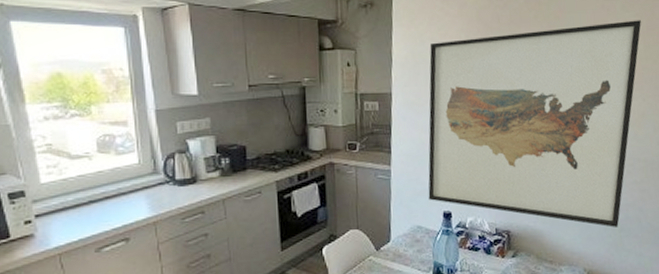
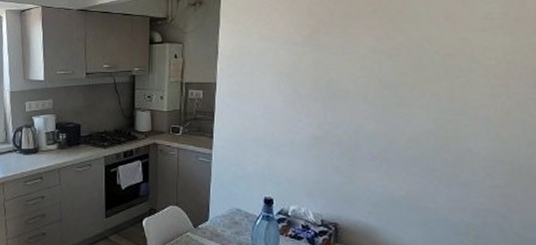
wall art: present [428,20,641,227] -> none [249,12,507,233]

